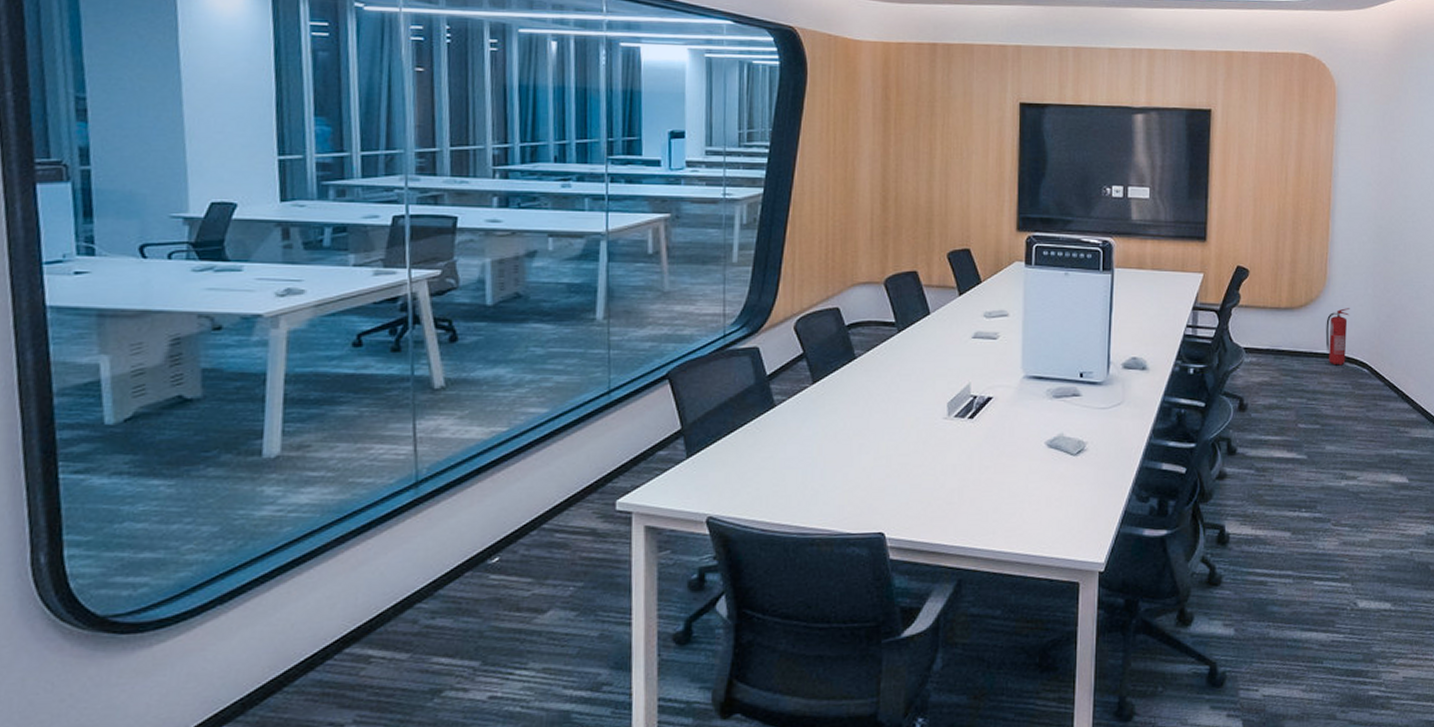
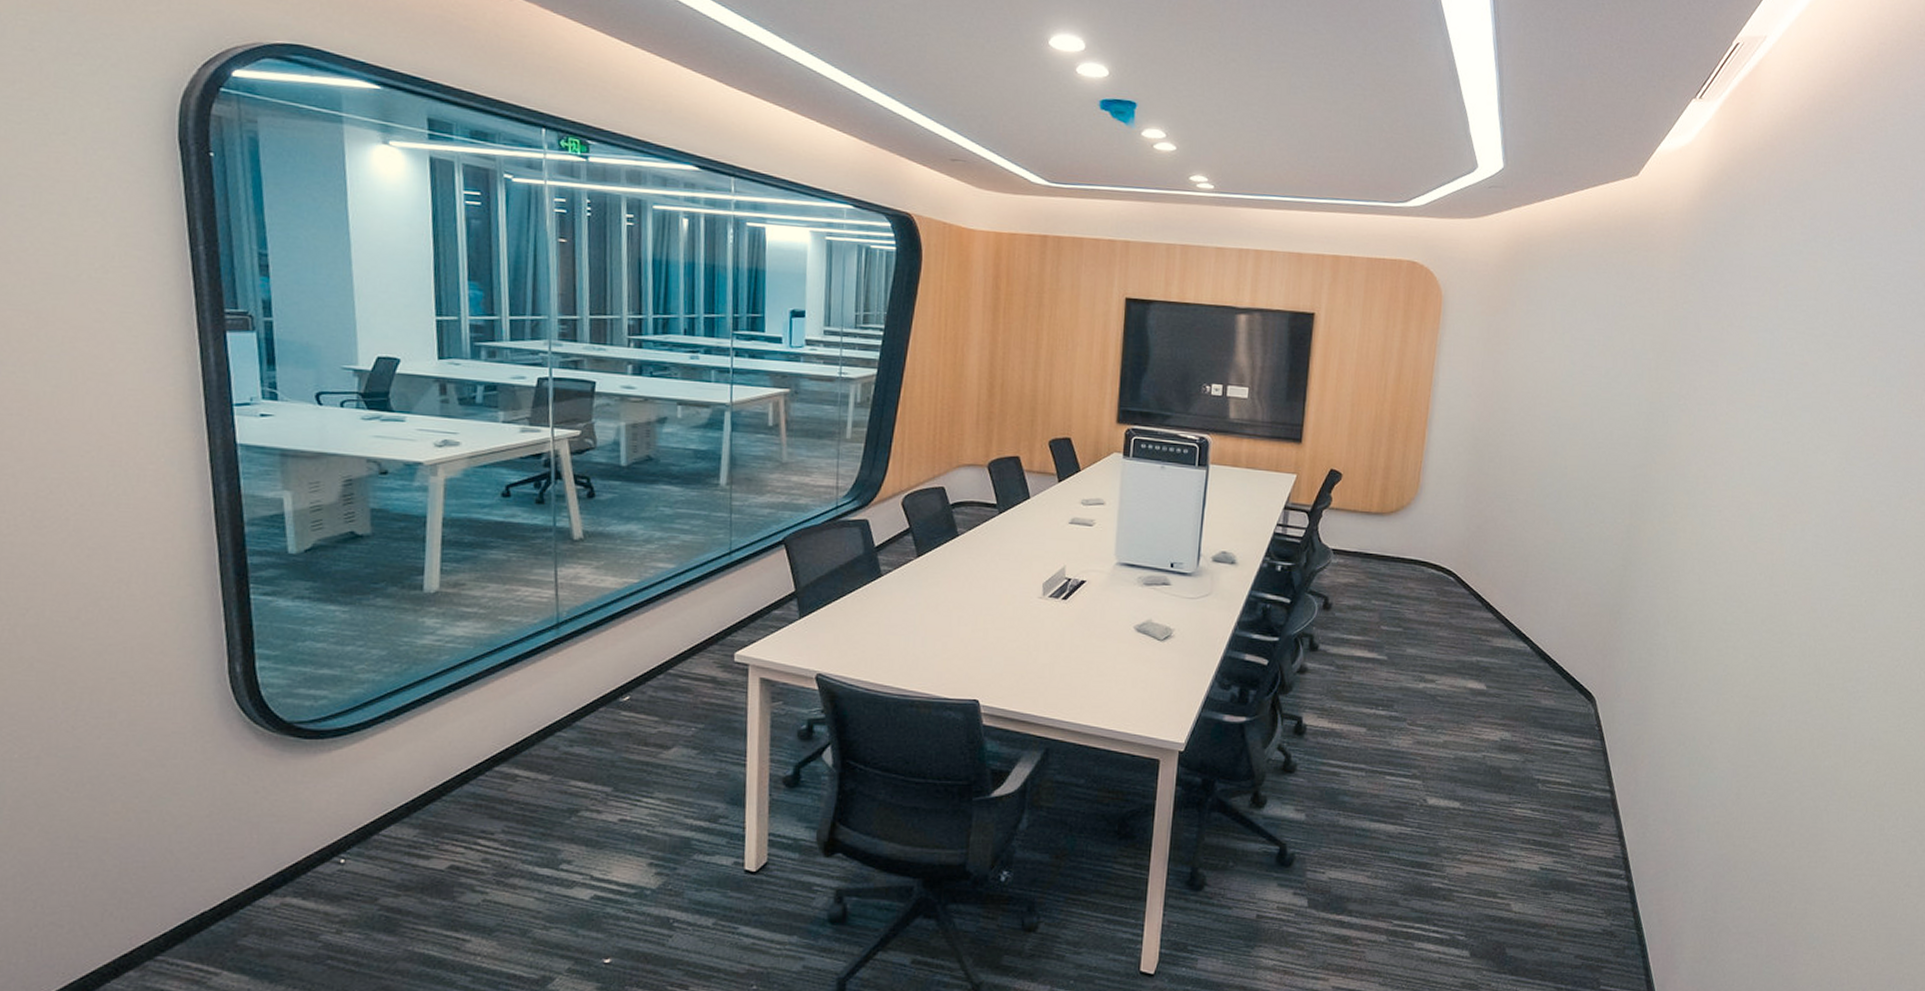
fire extinguisher: present [1326,308,1350,366] -> none [1414,516,1440,572]

